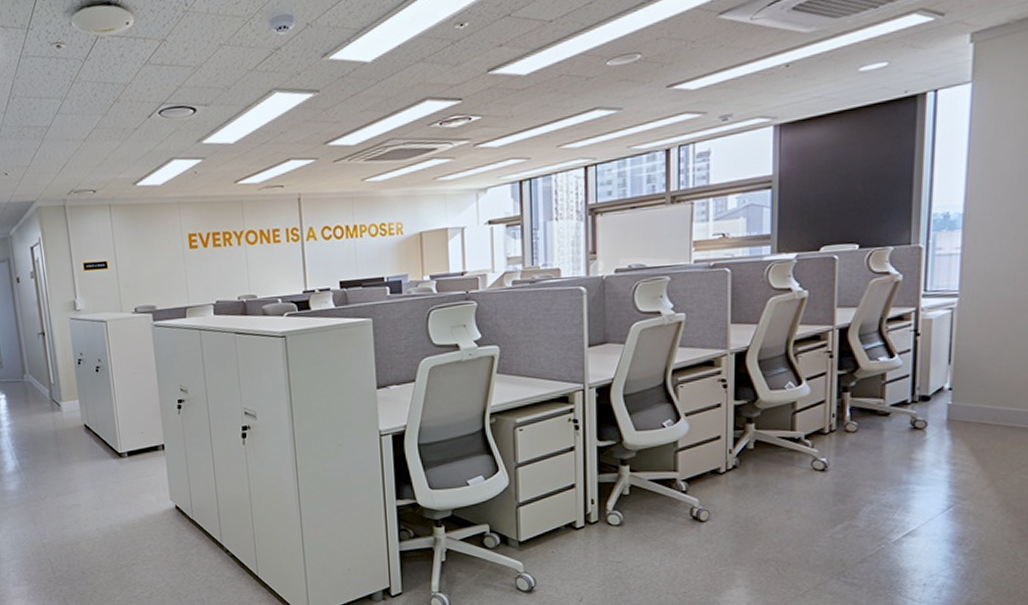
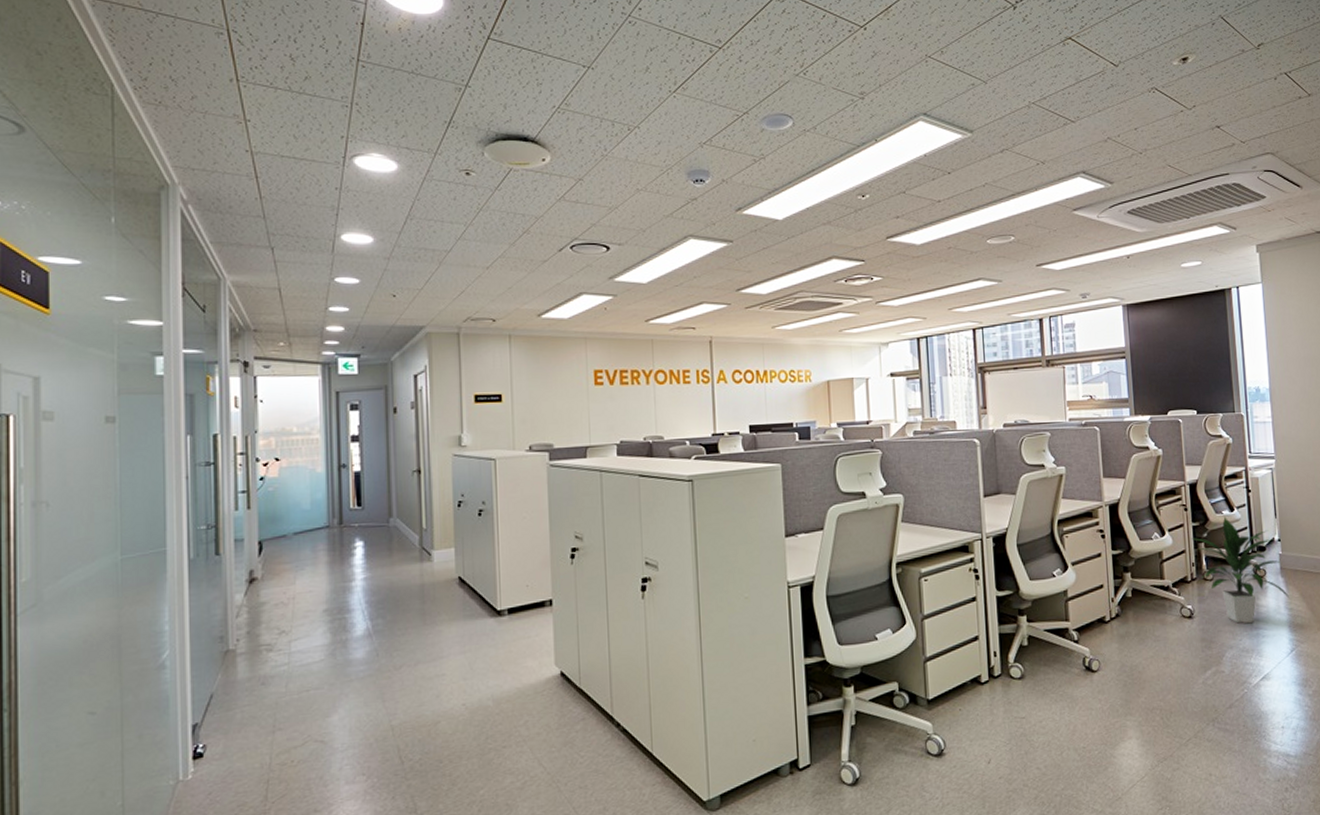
indoor plant: none [833,364,955,478] -> present [1190,517,1290,624]

